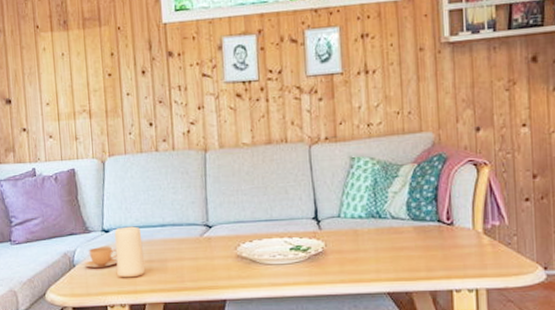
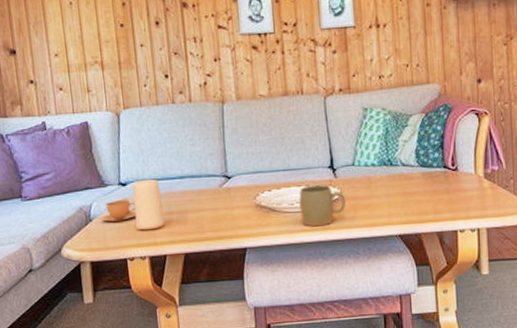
mug: none [281,237,331,281] -> present [299,185,346,227]

